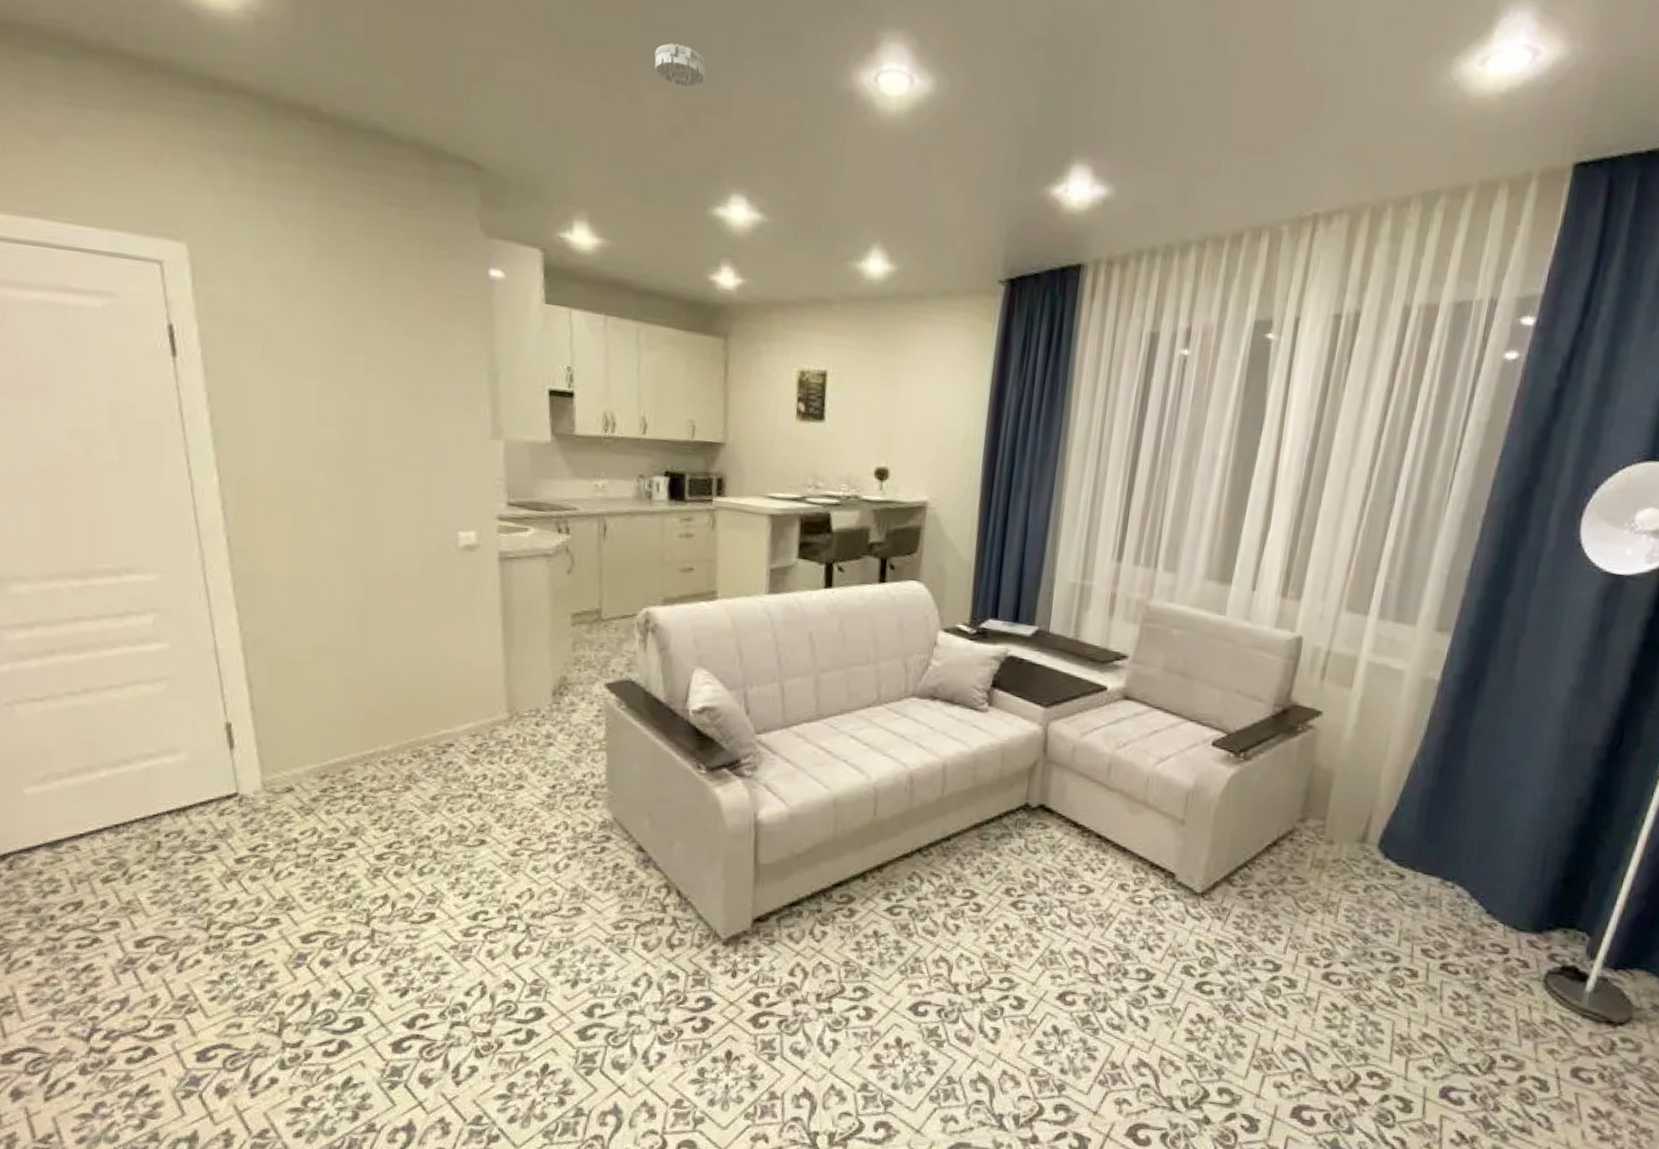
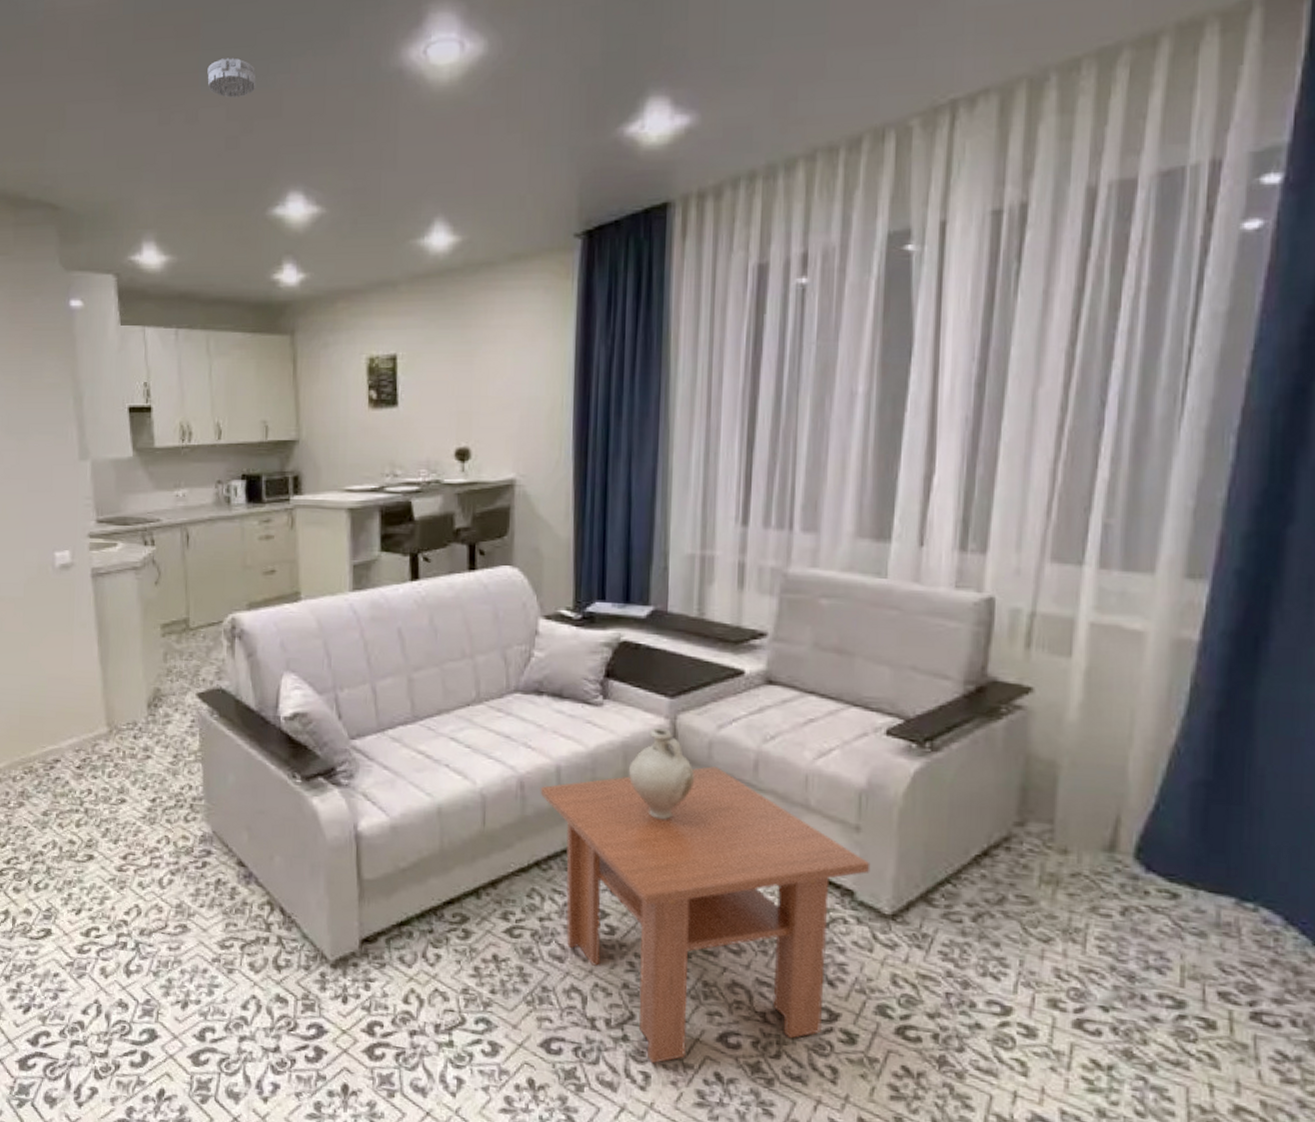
coffee table: none [927,768,1190,1020] -> present [540,766,871,1063]
decorative vase: none [1004,732,1059,813] -> present [628,727,695,820]

